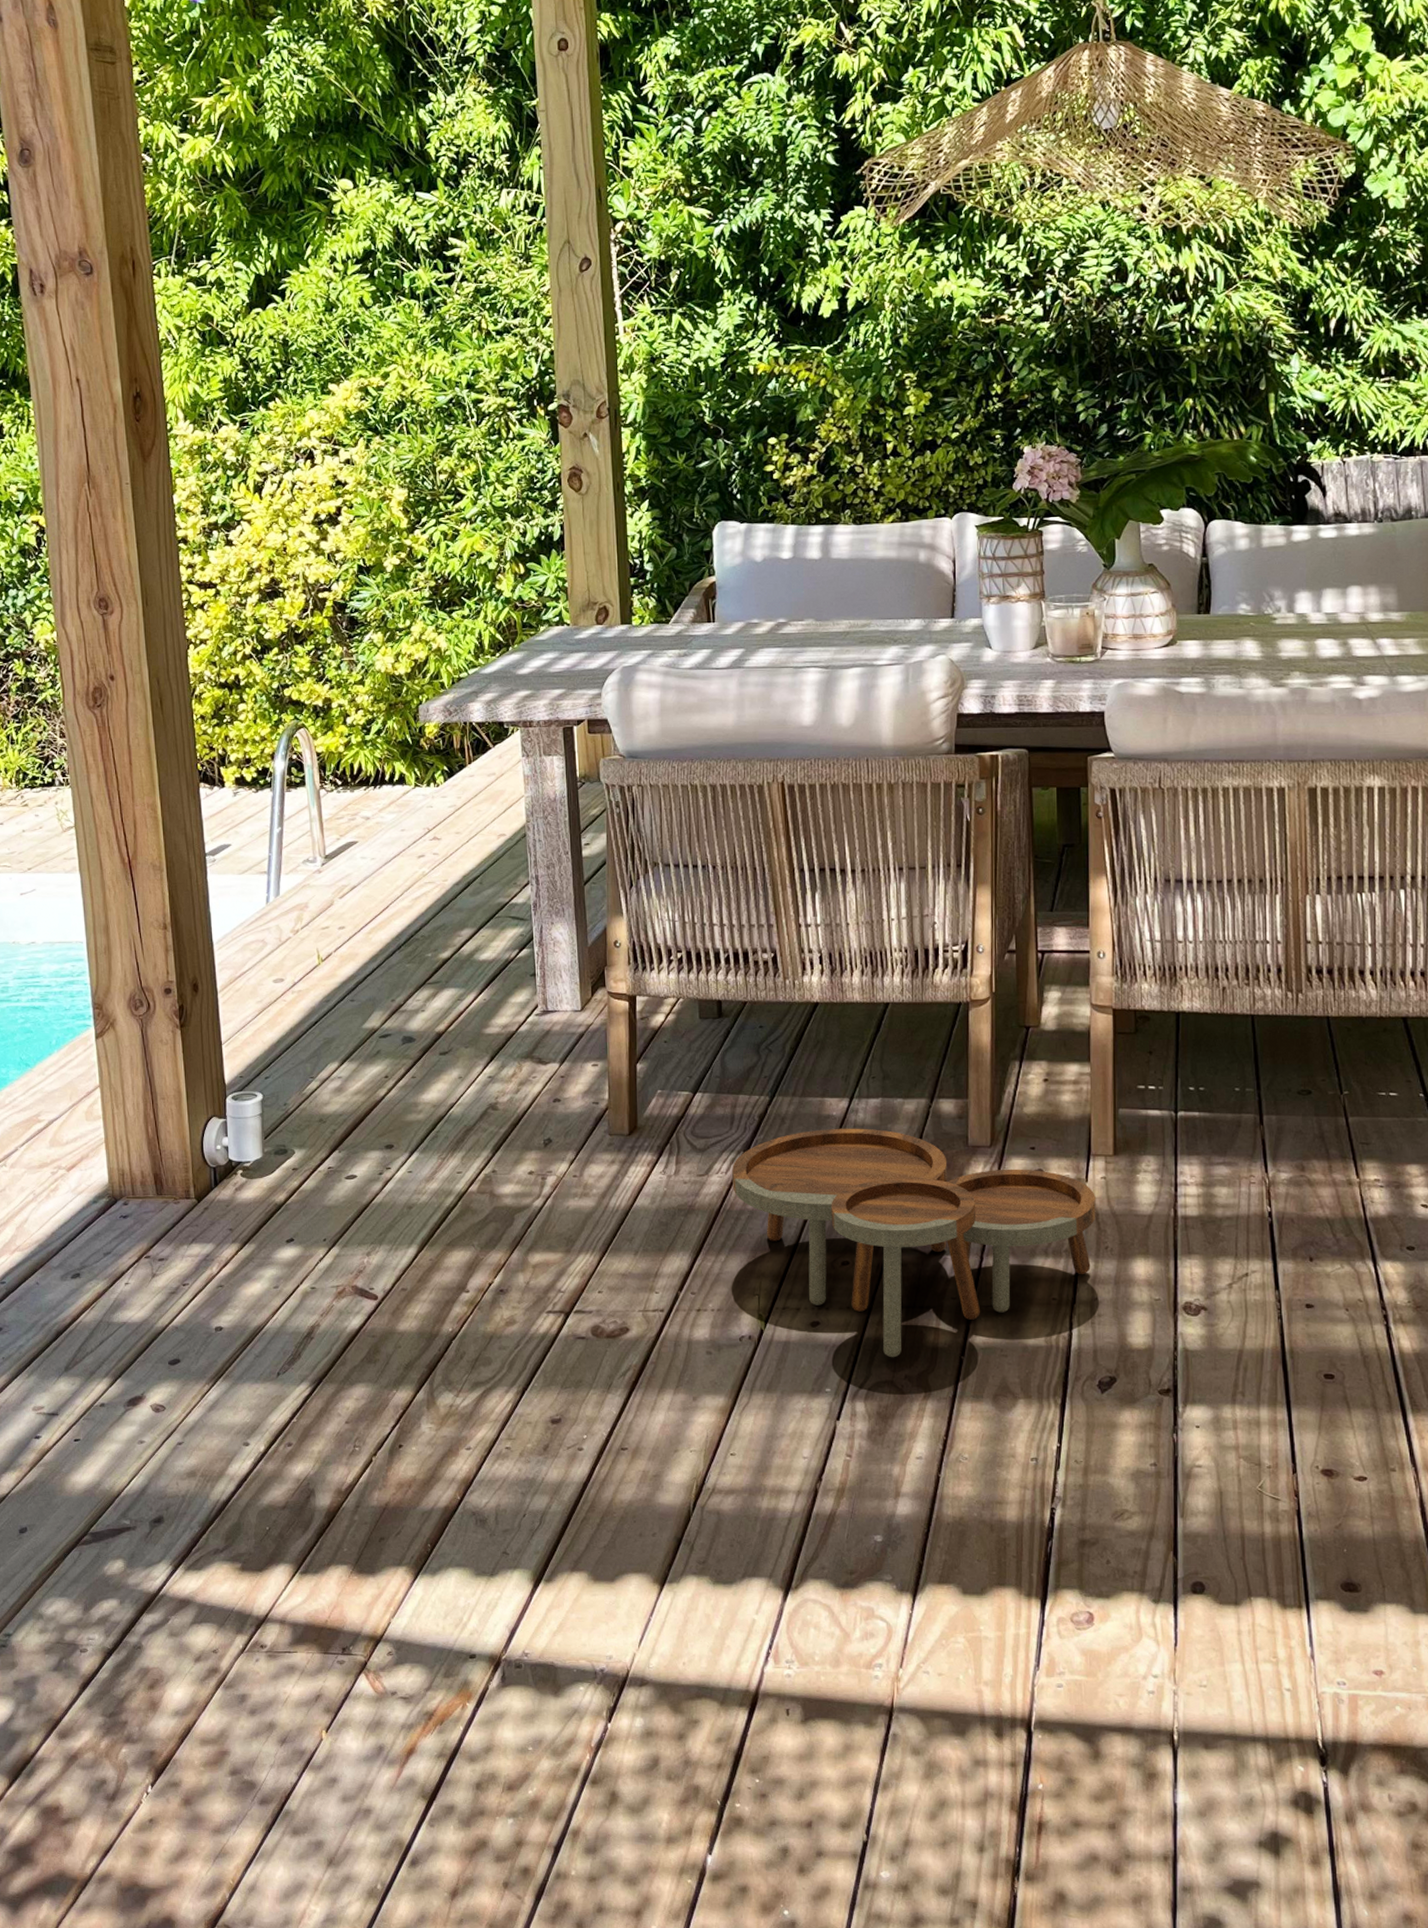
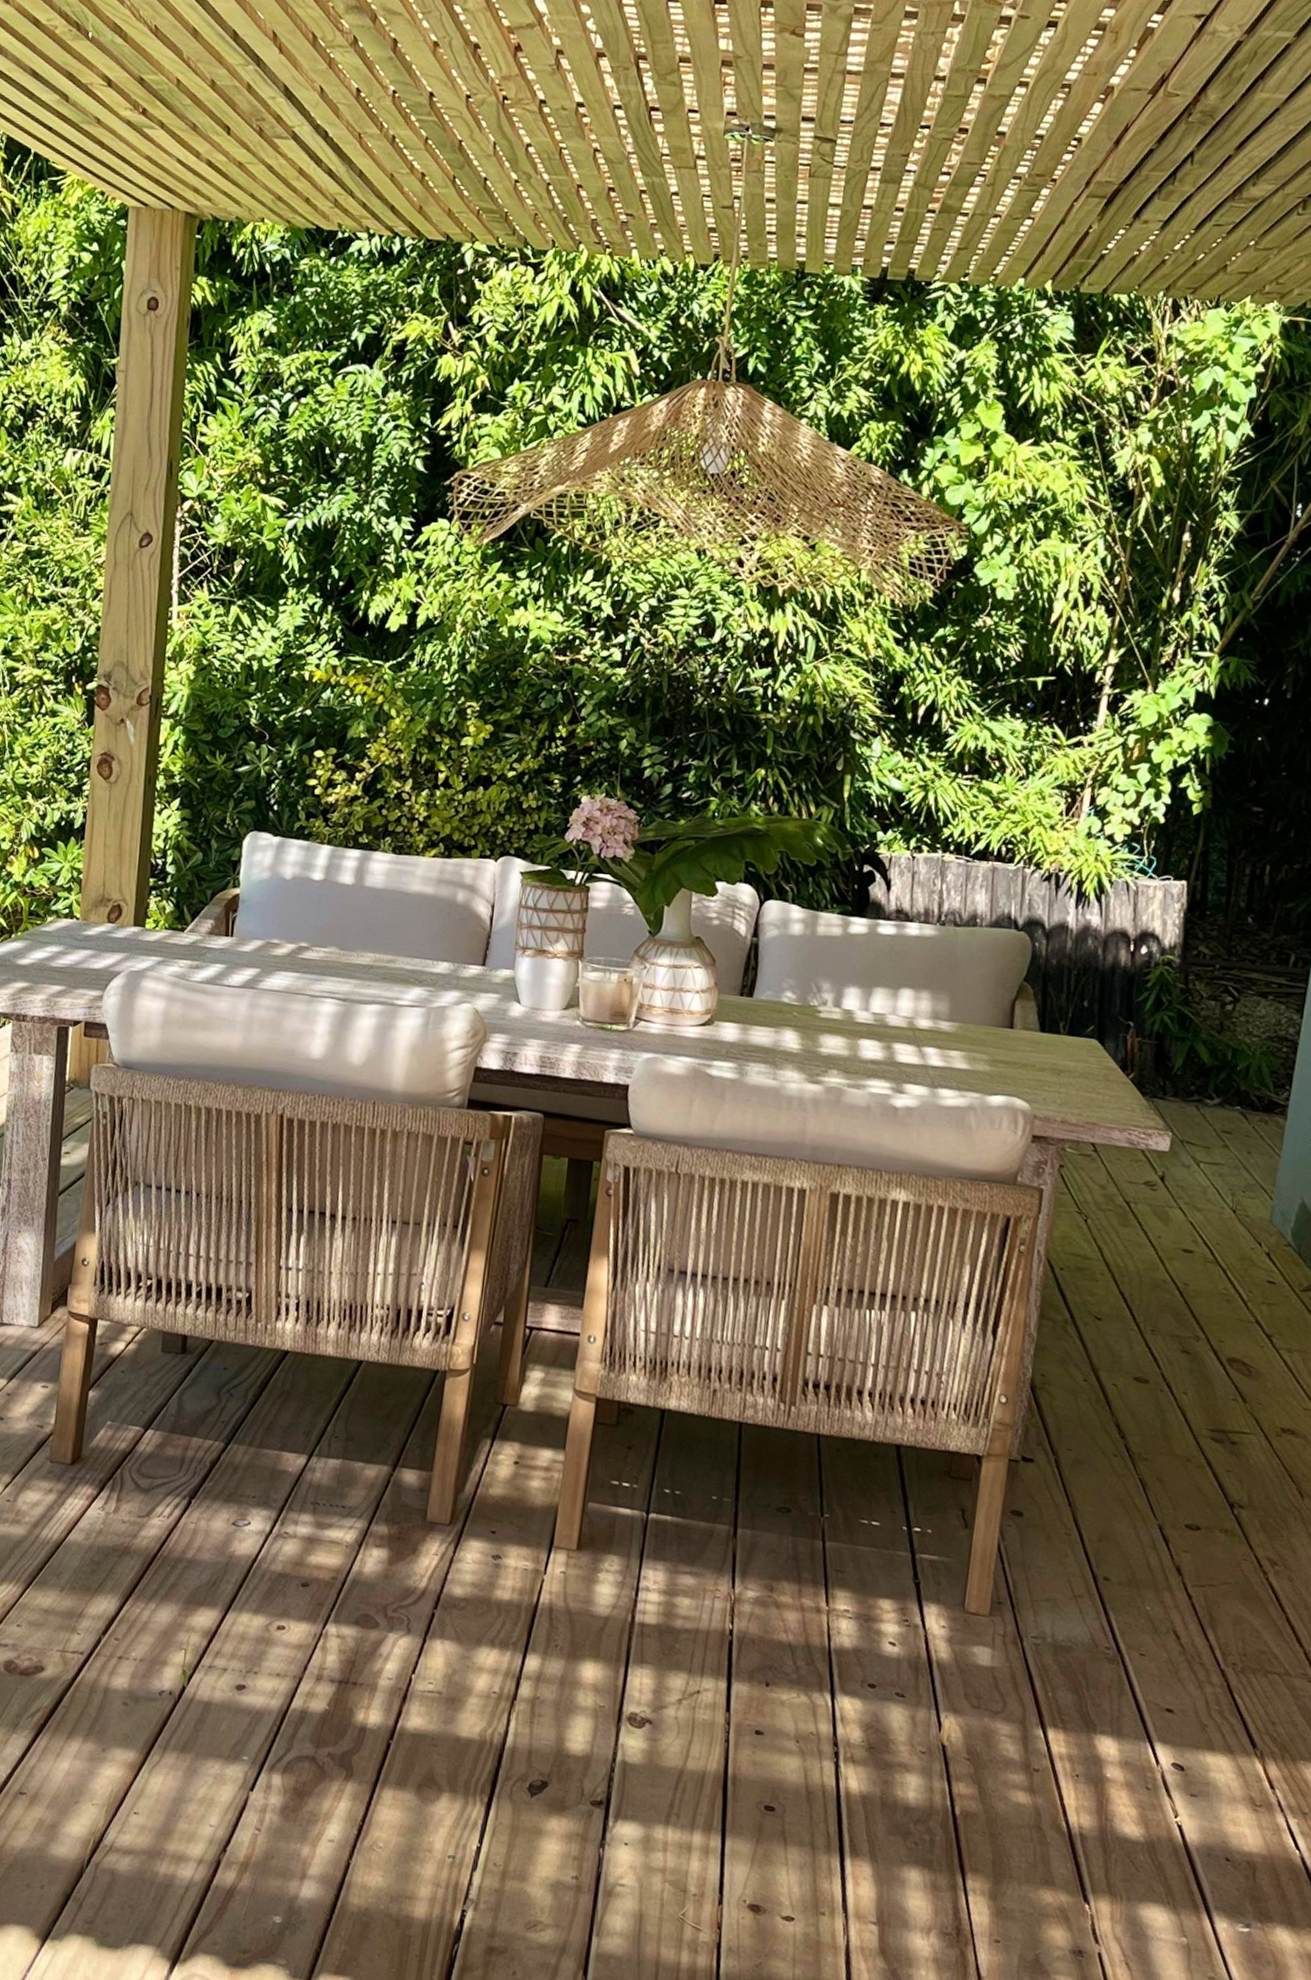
nesting tables: present [732,1128,1096,1358] -> none [173,1484,552,1733]

